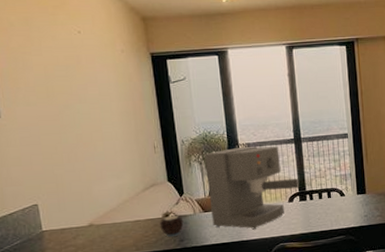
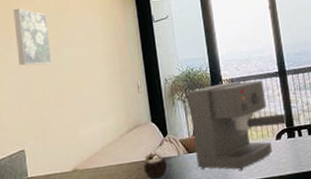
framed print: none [19,59,64,121] -> present [13,8,52,66]

